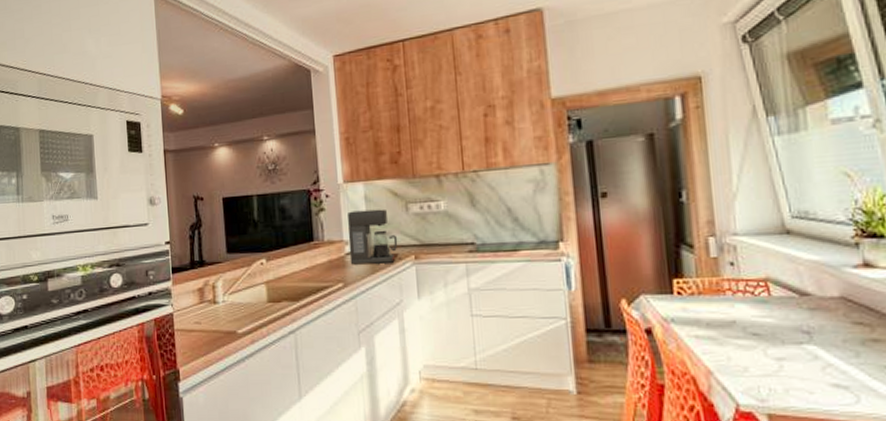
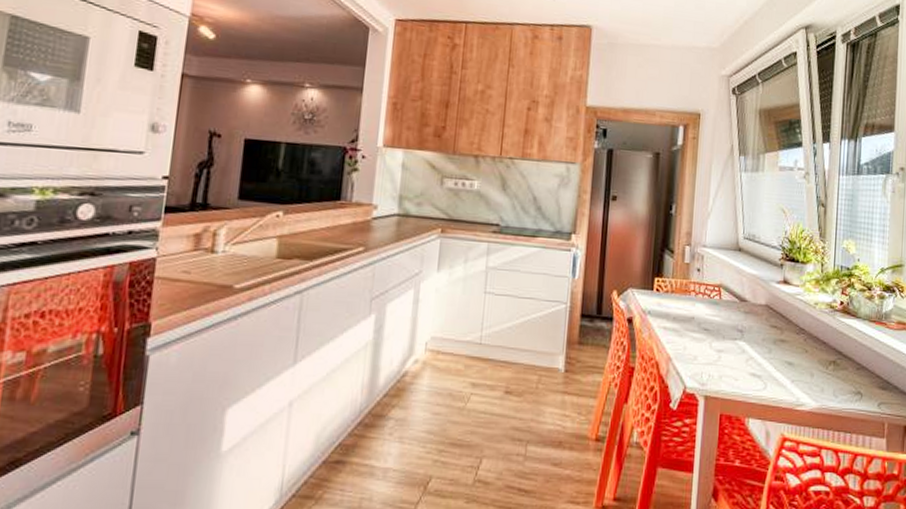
coffee maker: present [347,209,398,265] -> none [375,176,428,233]

